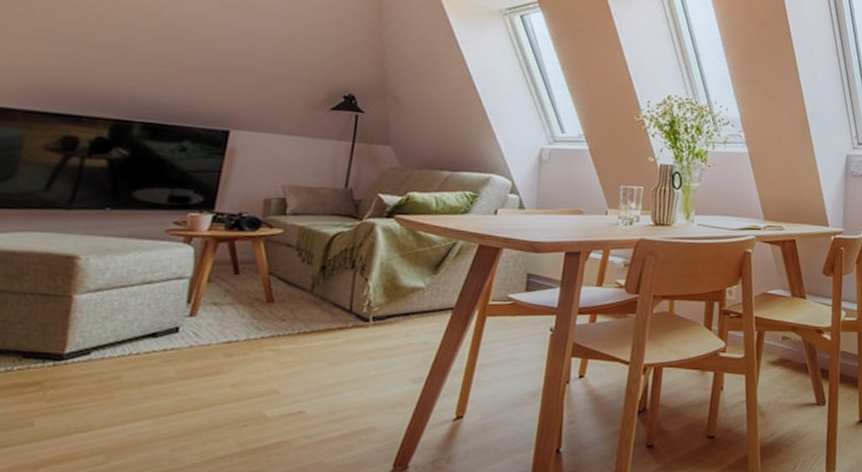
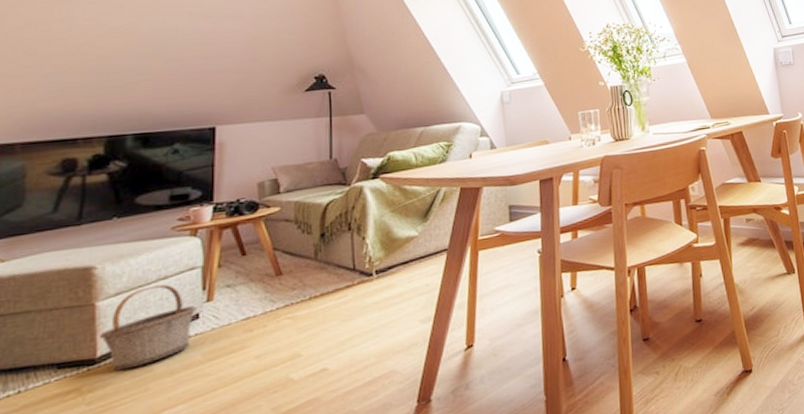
basket: none [72,288,178,372] -> present [100,284,197,372]

